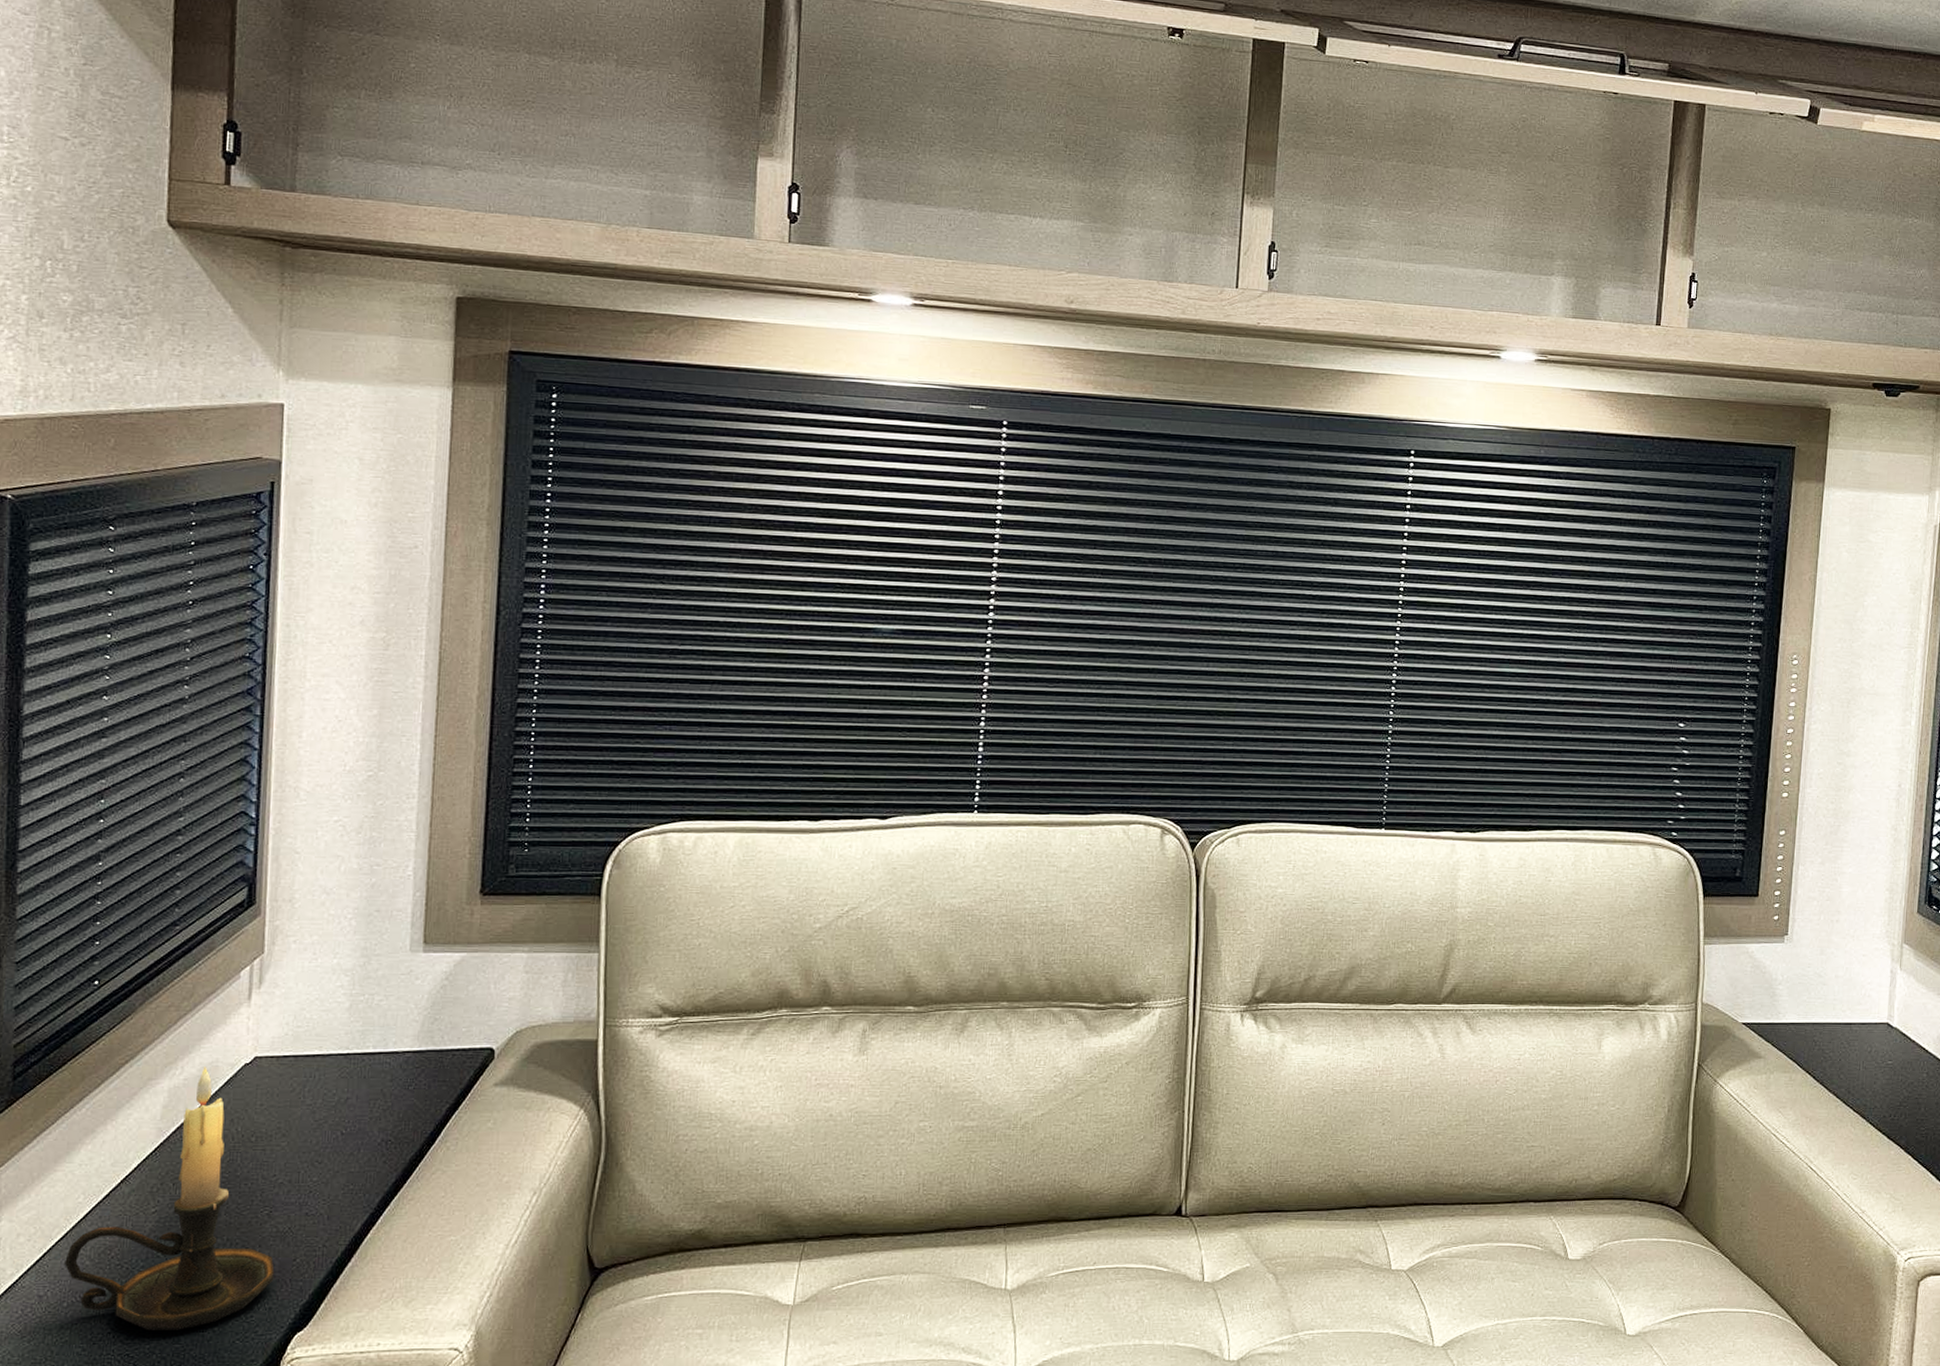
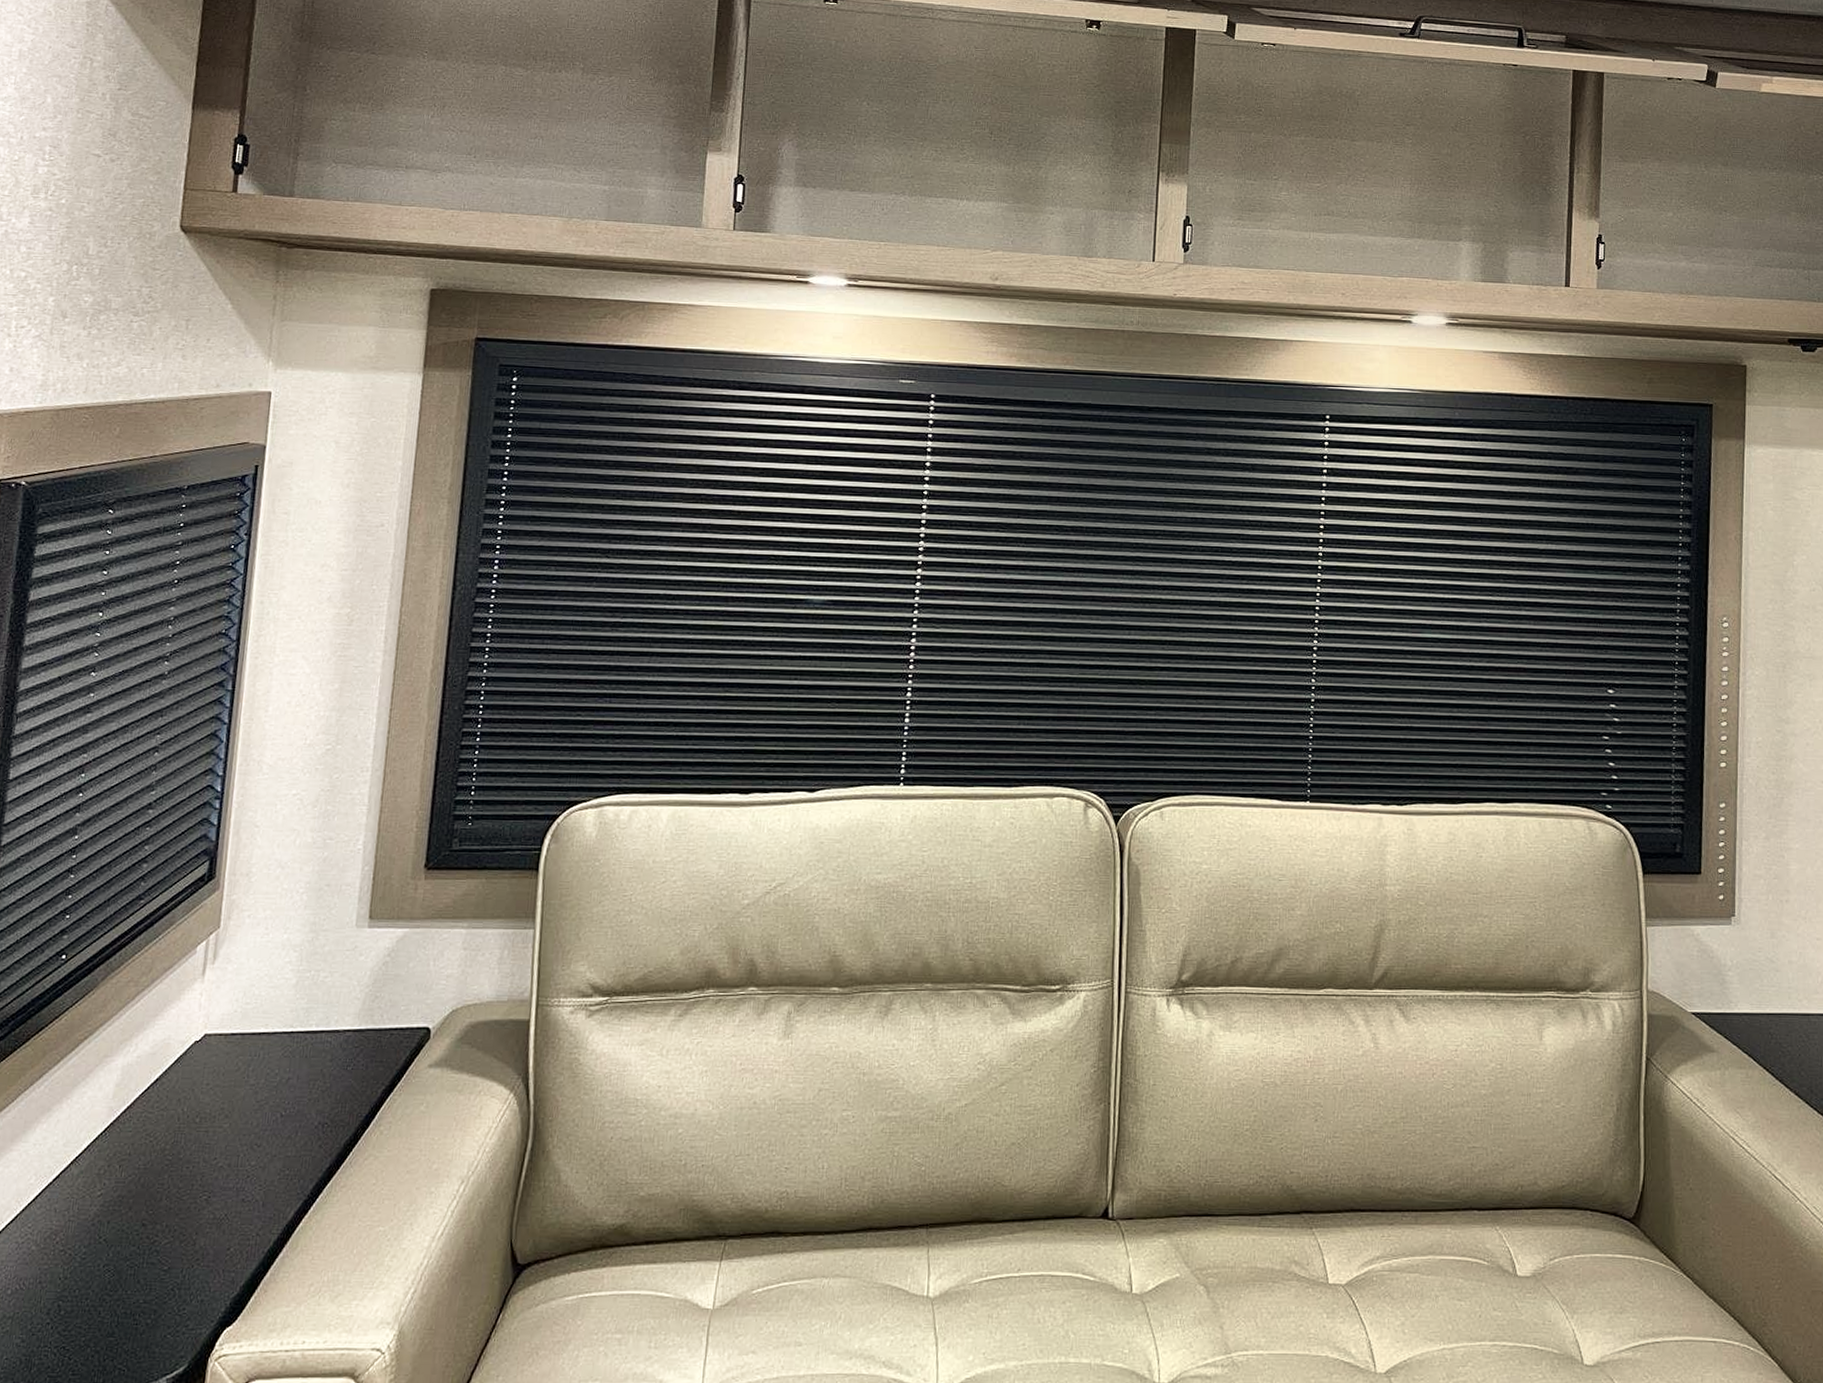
candle holder: present [65,1067,275,1330] -> none [12,1044,209,1322]

